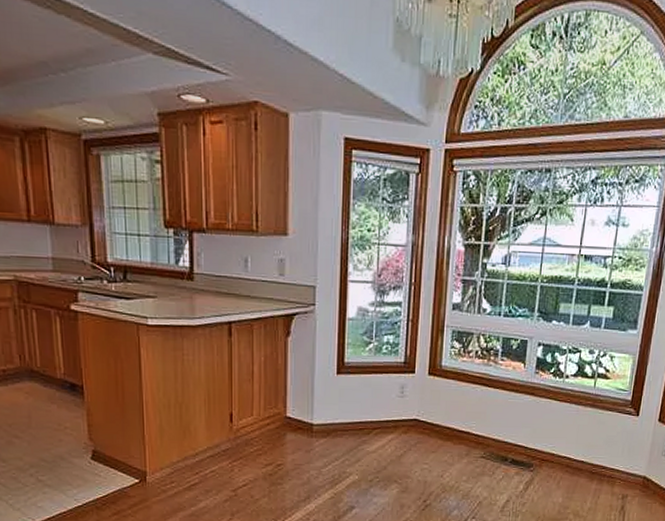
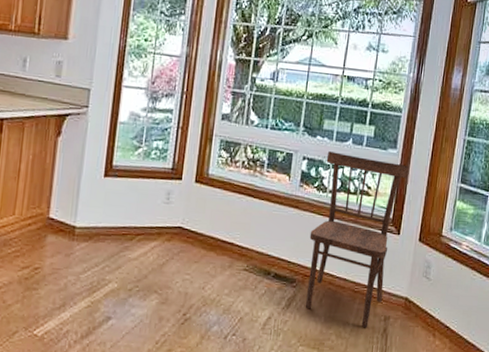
dining chair: none [544,336,651,507] -> present [306,151,410,328]

